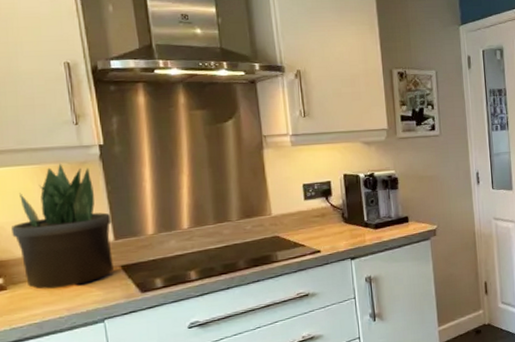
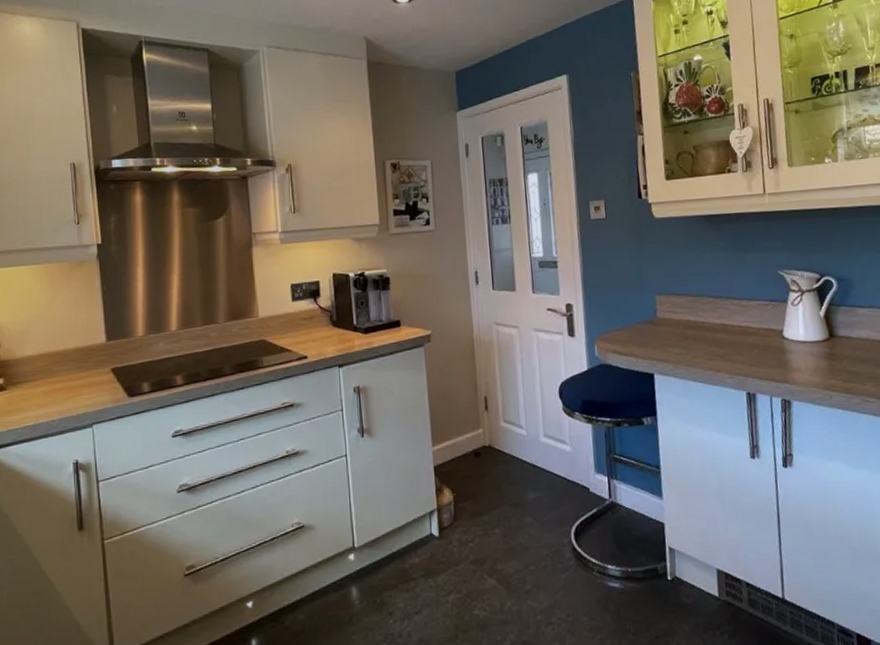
planter: present [10,163,113,290] -> none [13,262,105,391]

